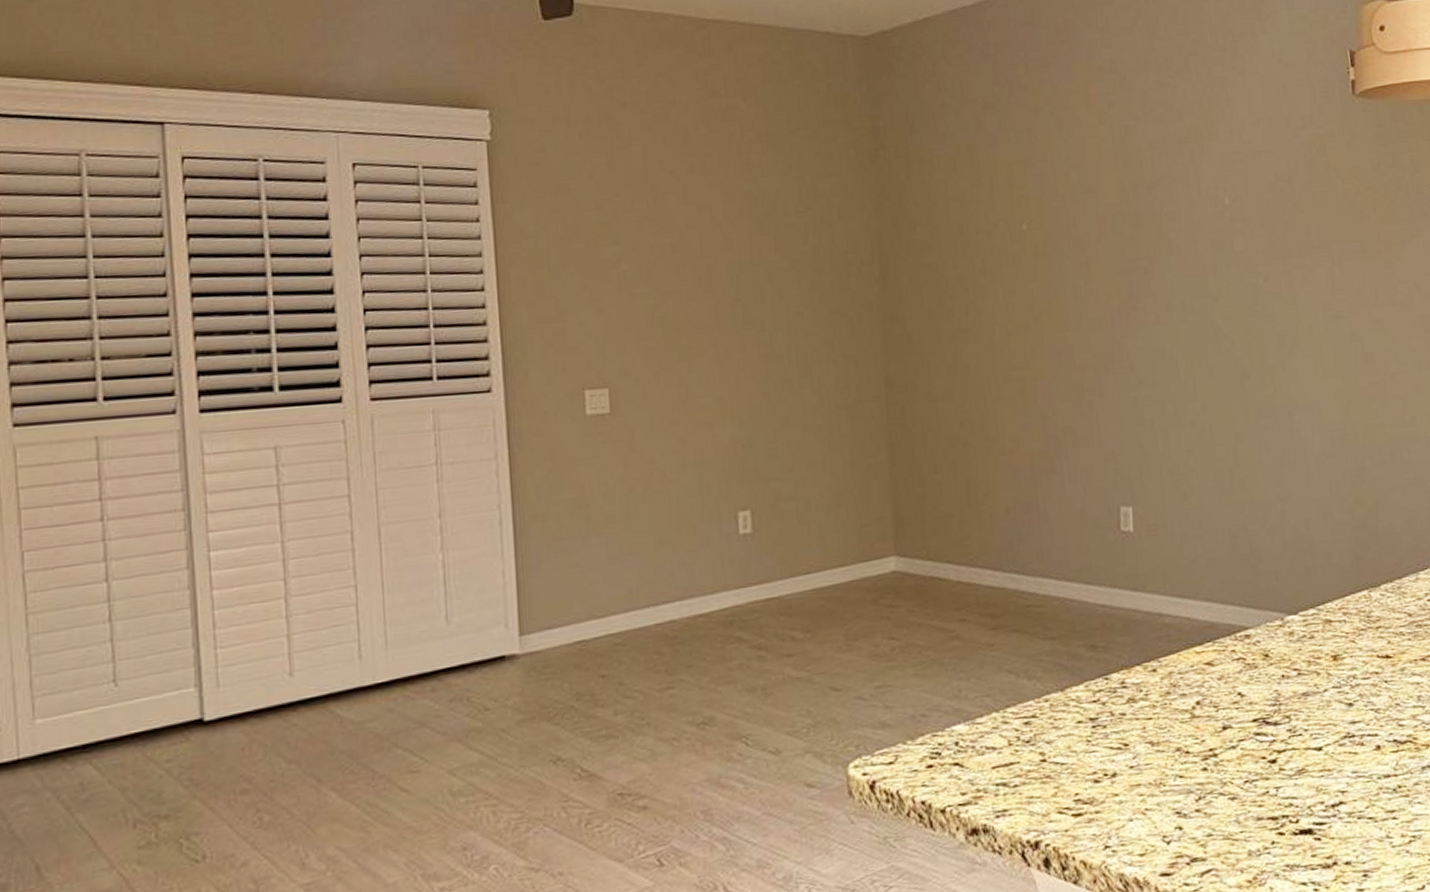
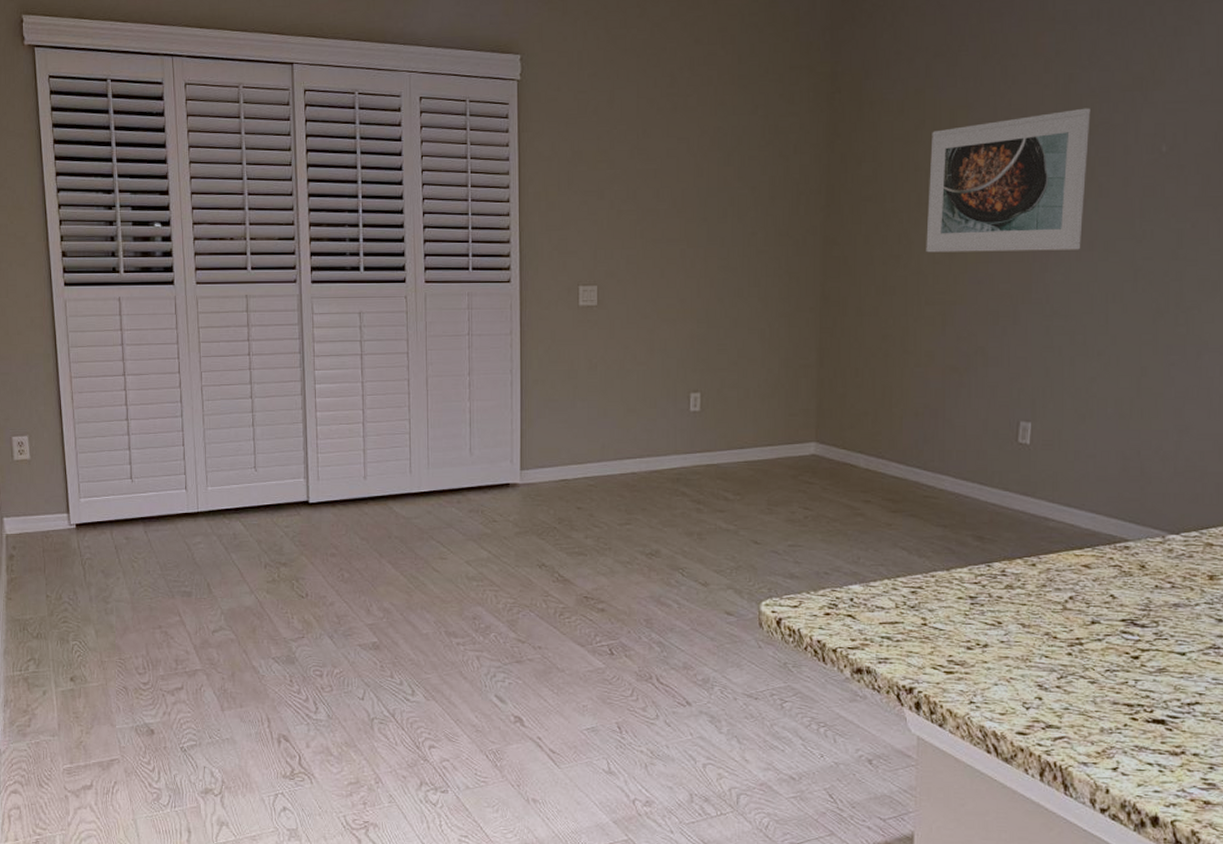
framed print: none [989,161,1159,324] -> present [926,108,1091,253]

